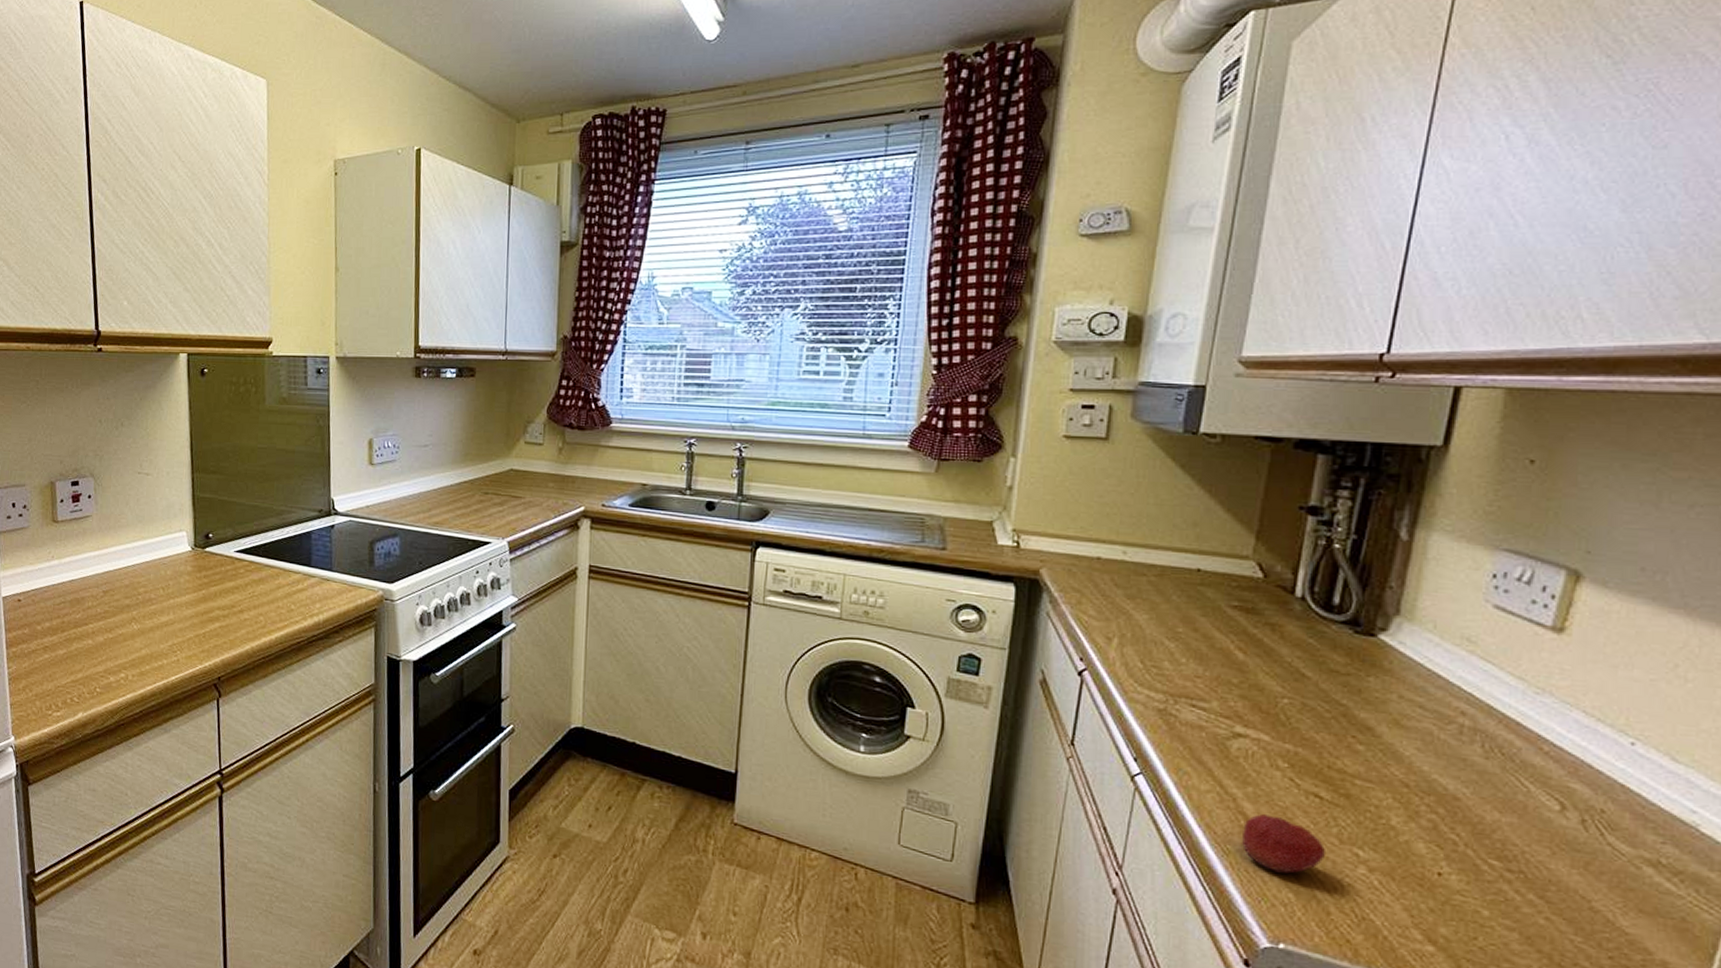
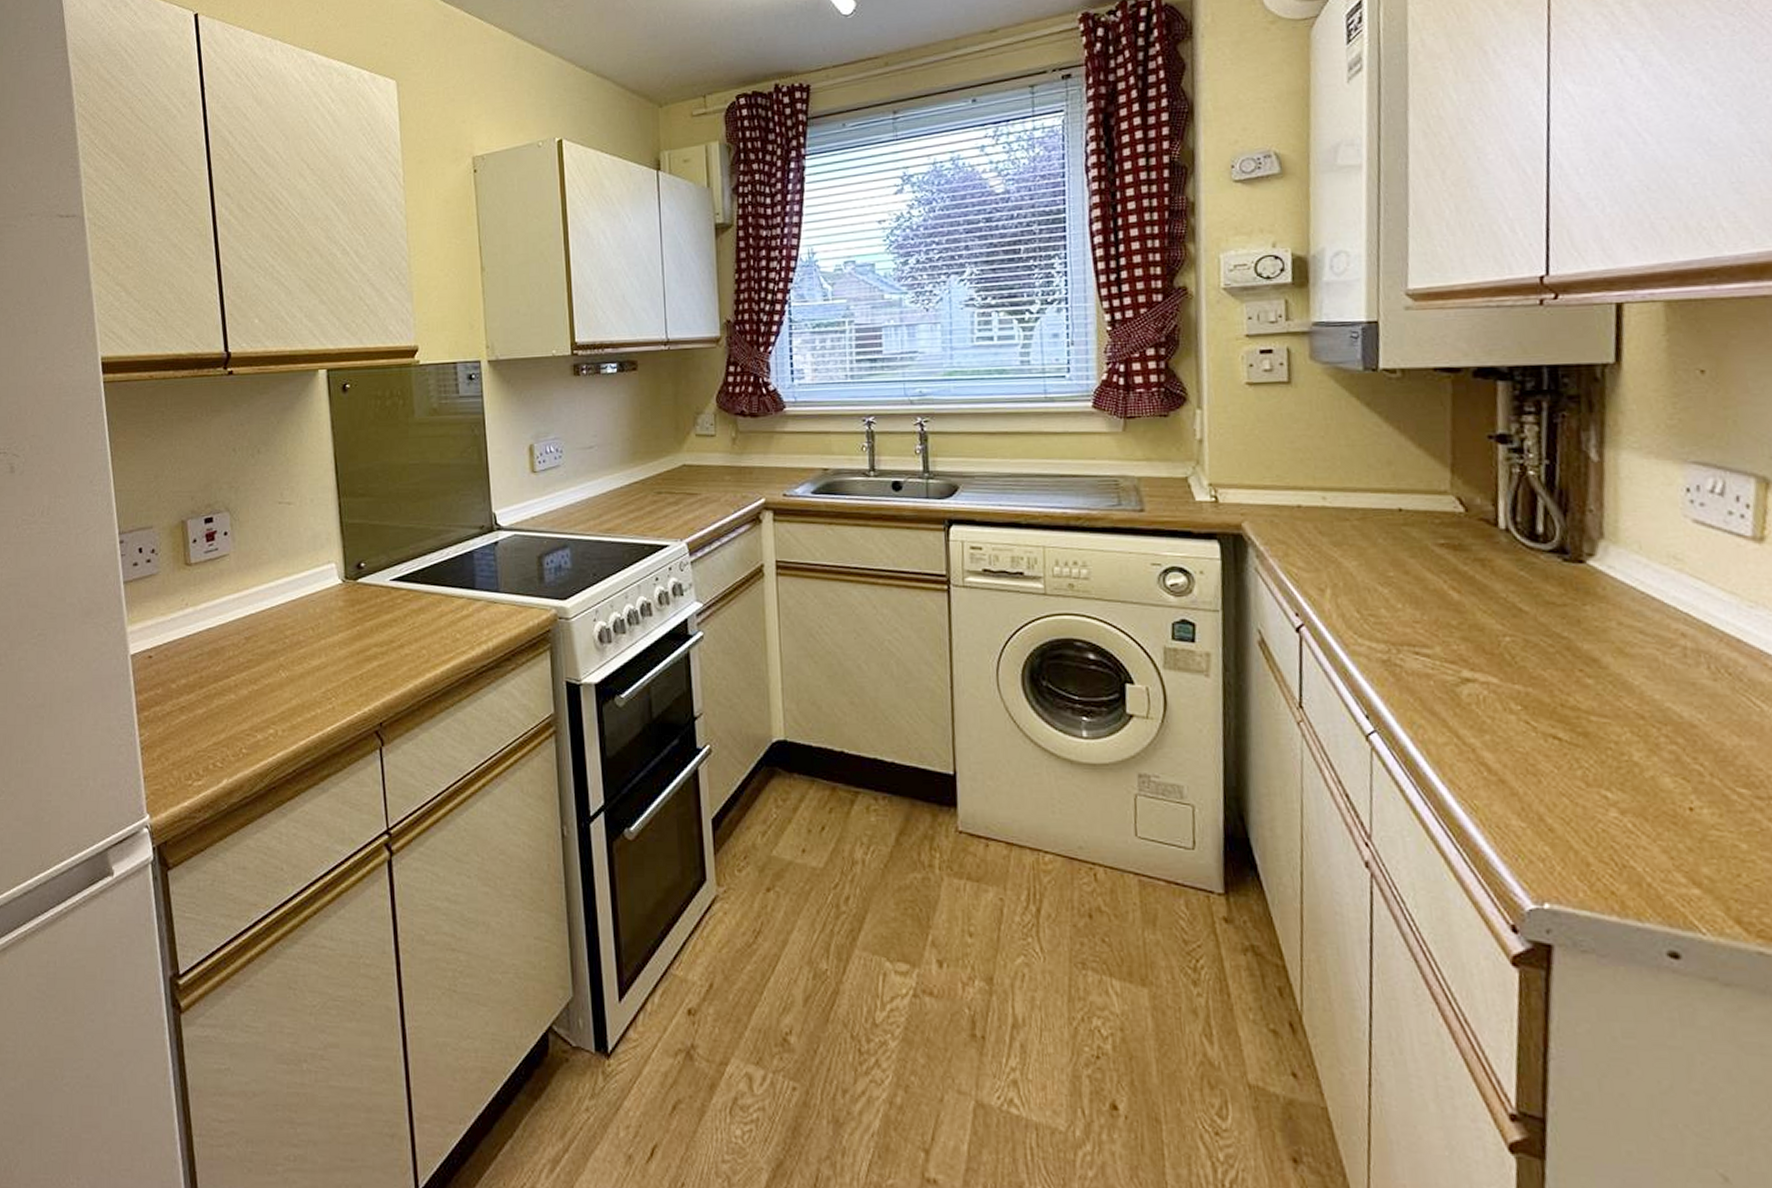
fruit: present [1242,814,1325,874] -> none [1487,763,1574,825]

